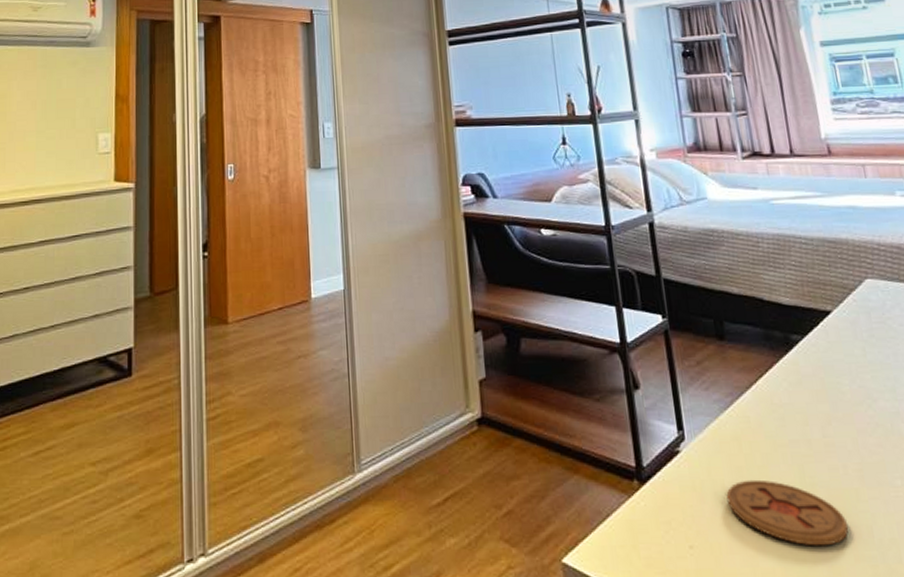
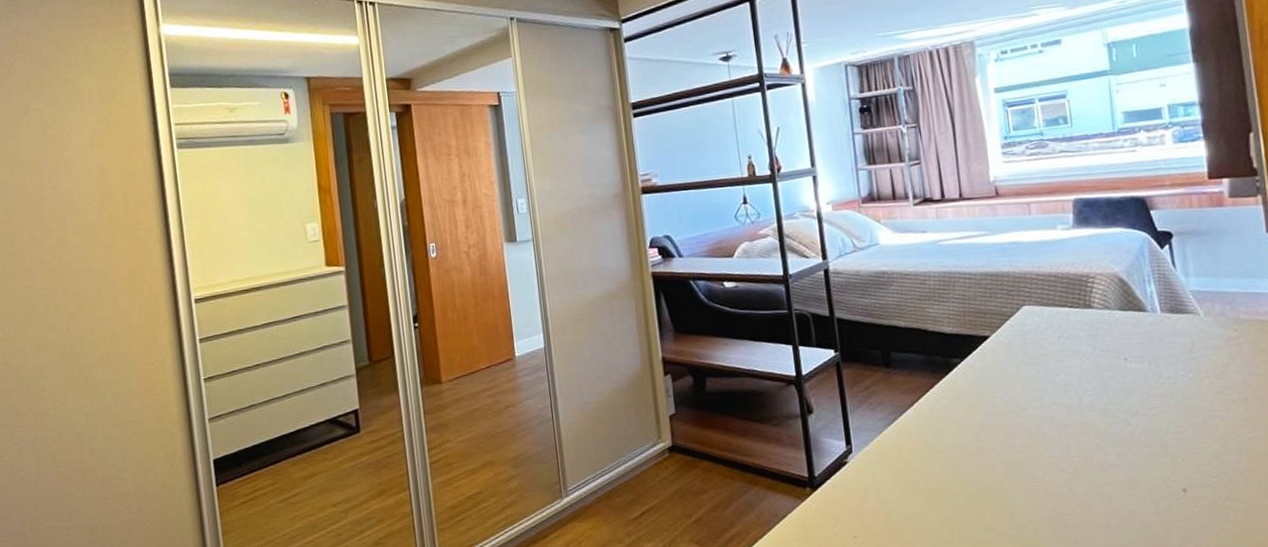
coaster: present [726,479,849,546] -> none [887,480,993,530]

